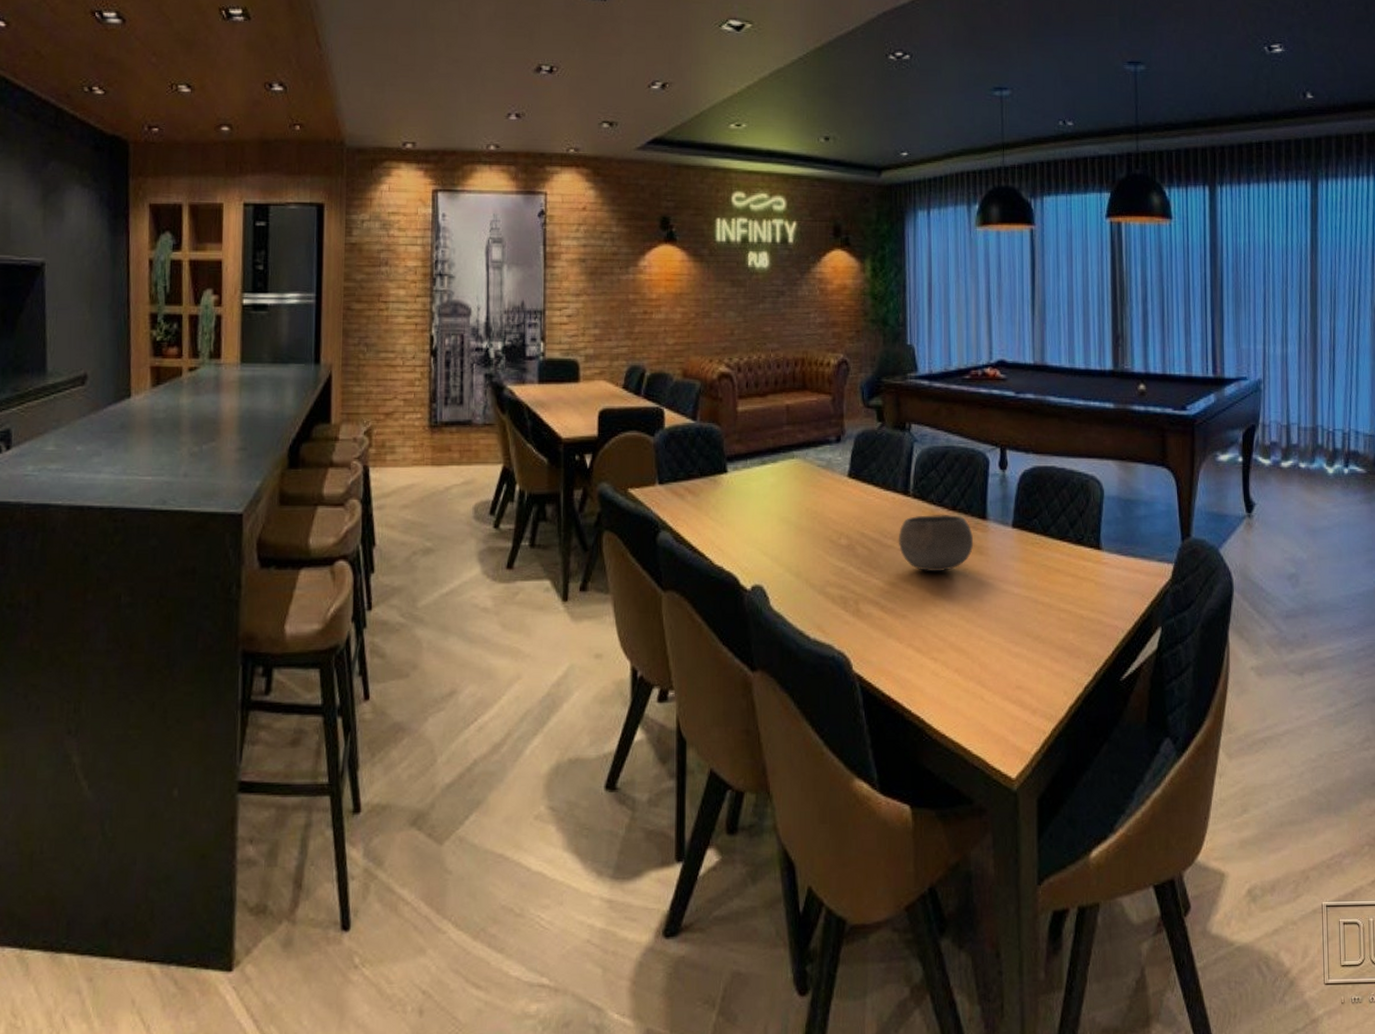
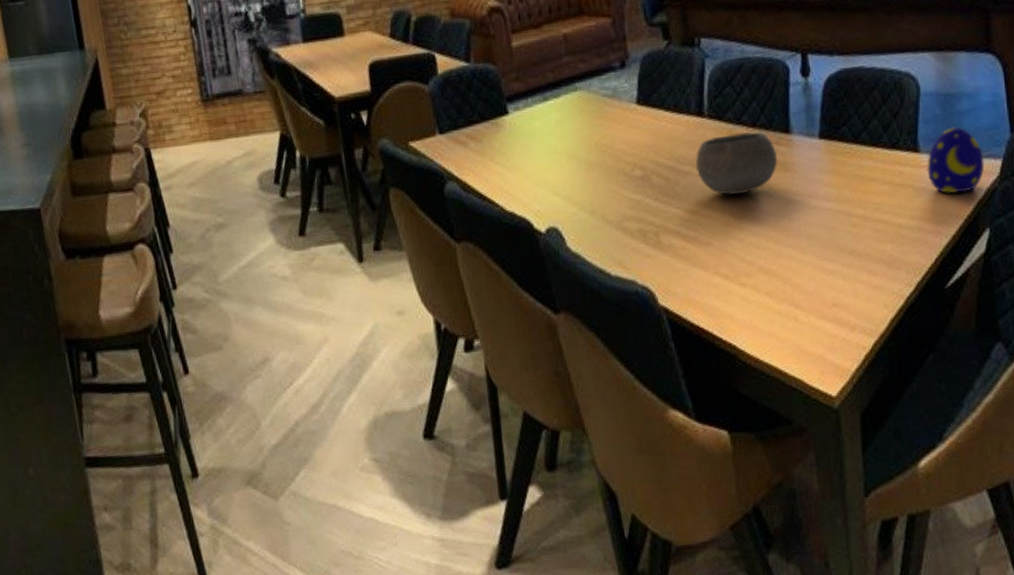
decorative egg: none [1107,530,1158,591] -> present [927,127,985,194]

